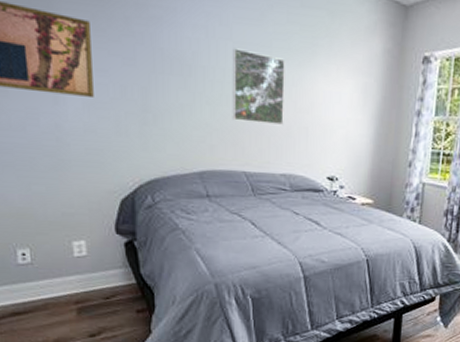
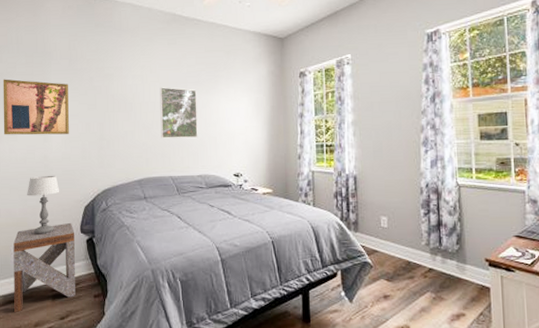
side table: none [13,219,110,328] -> present [13,222,75,313]
table lamp: none [30,152,83,232] -> present [27,175,60,235]

